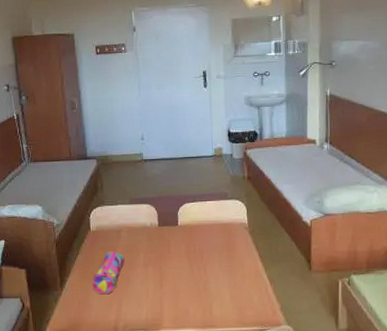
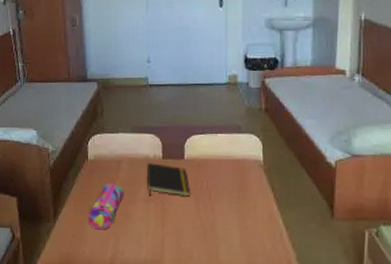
notepad: none [144,231,185,261] -> present [146,163,191,197]

